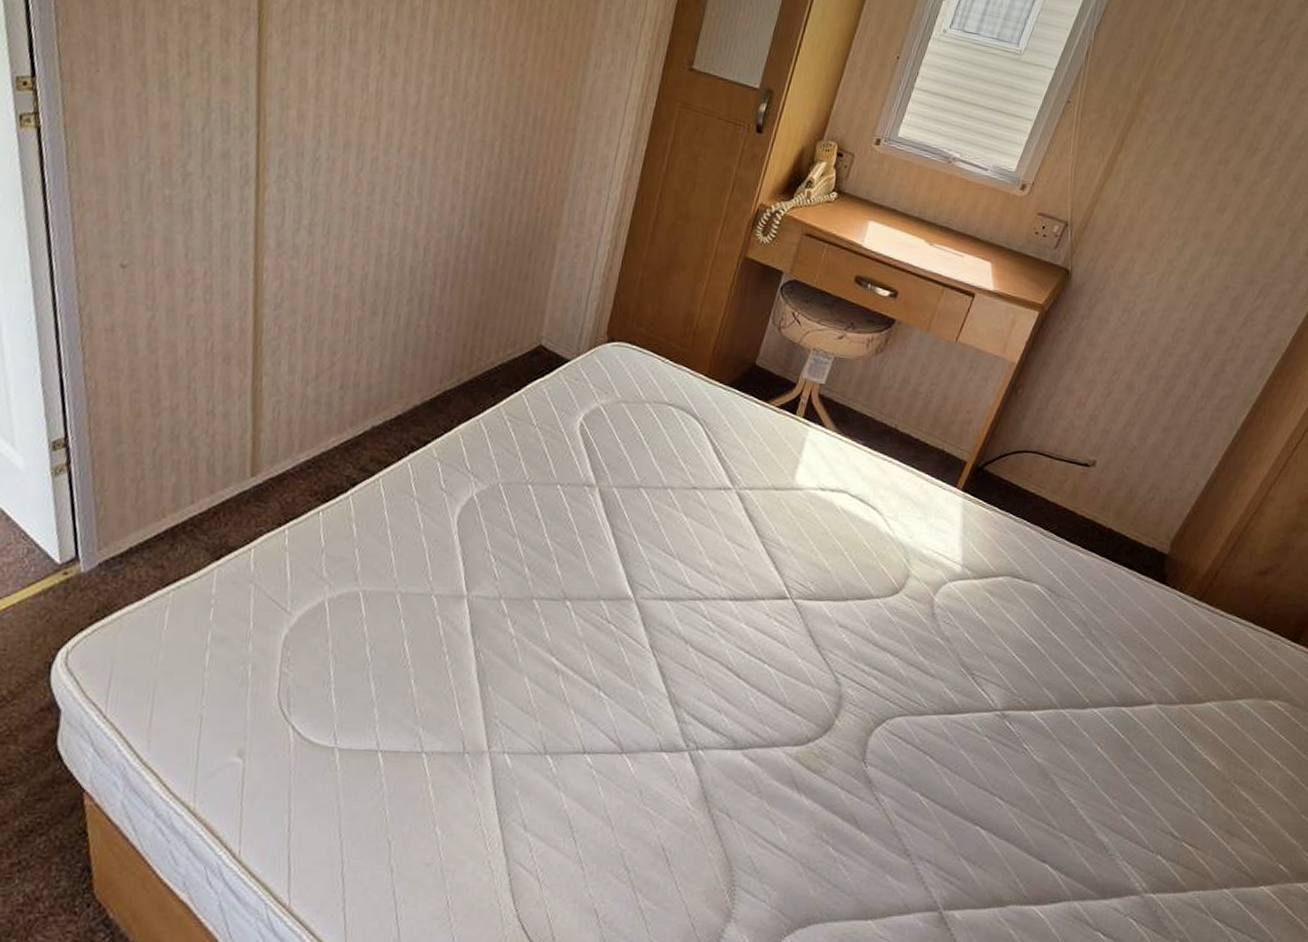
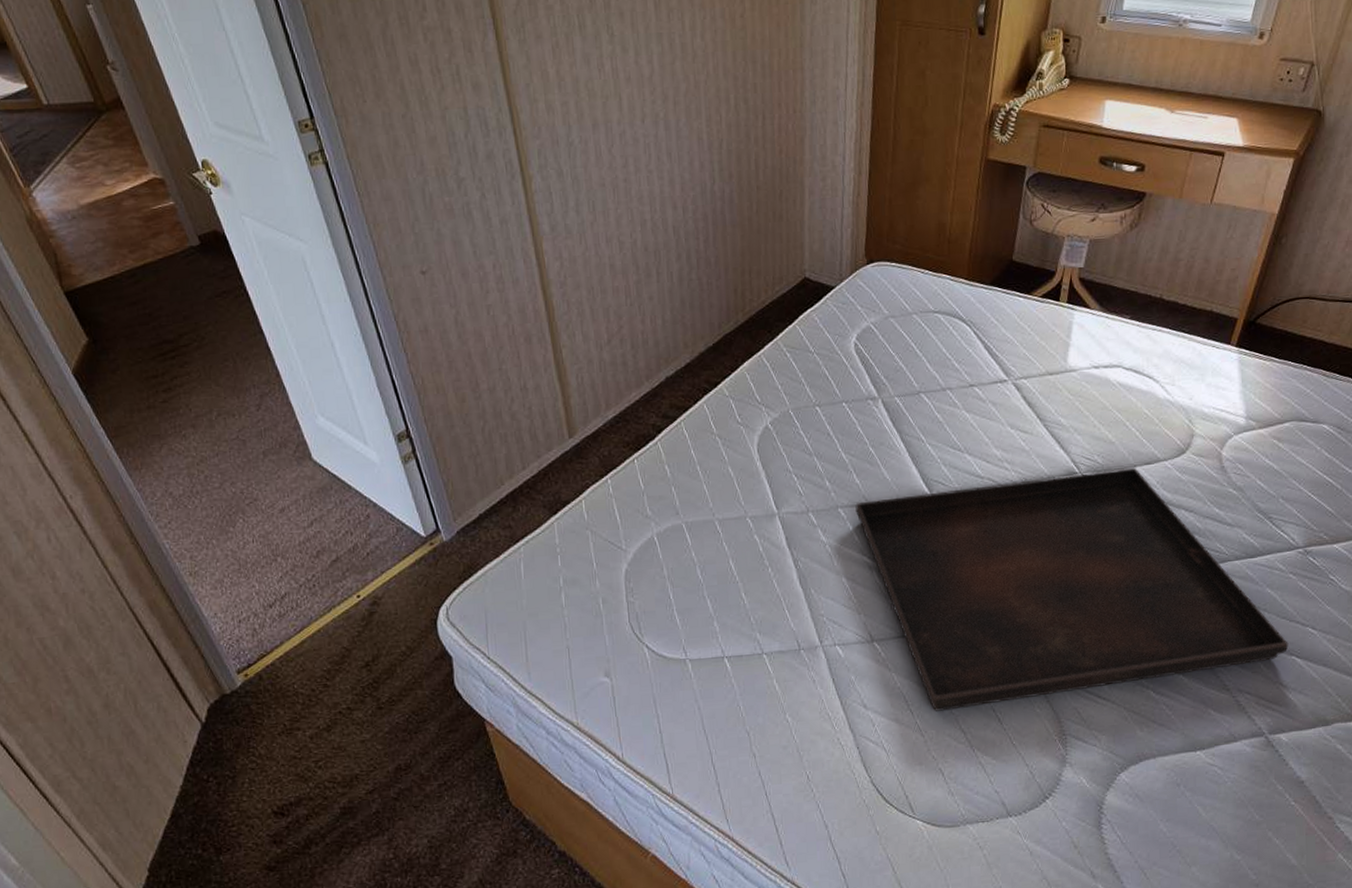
serving tray: none [551,596,975,843] -> present [855,467,1289,711]

